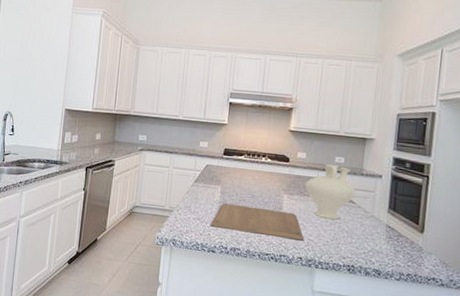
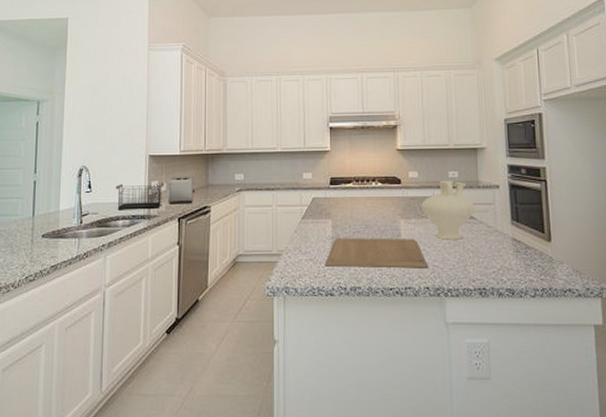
dish rack: none [34,131,76,157] -> present [115,183,164,210]
toaster: none [79,131,103,156] -> present [169,176,195,204]

